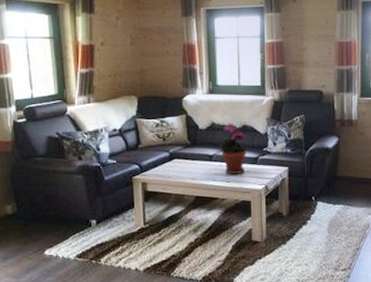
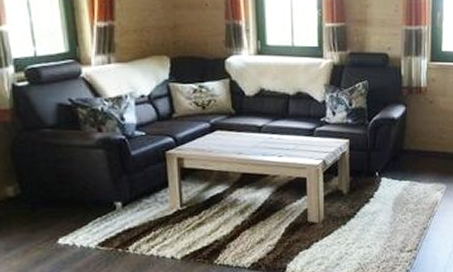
potted plant: present [219,124,249,174] -> none [269,90,304,148]

